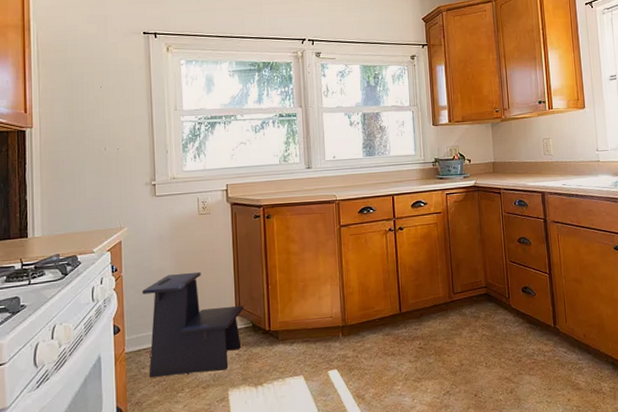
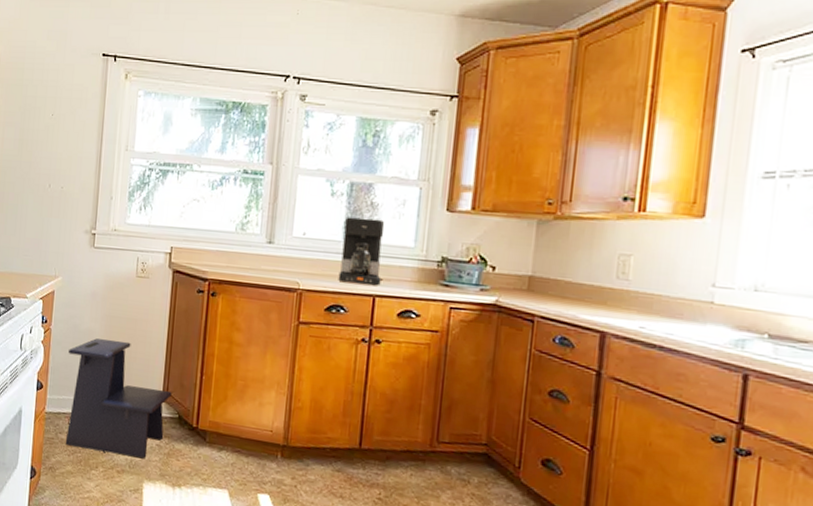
coffee maker: none [363,138,396,189] -> present [338,217,385,286]

